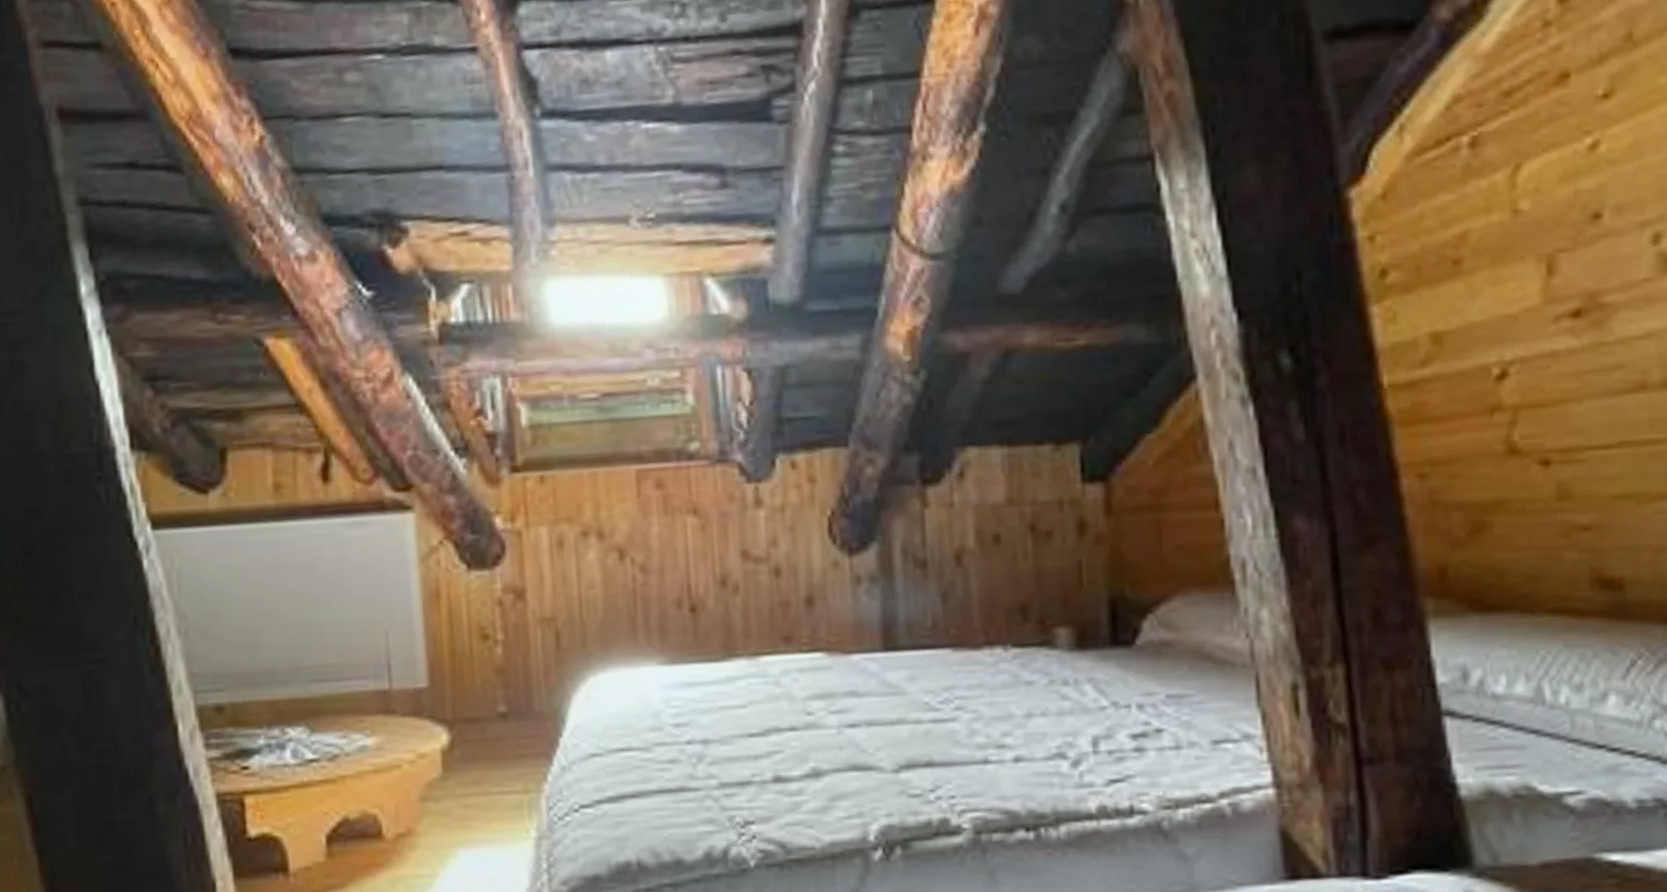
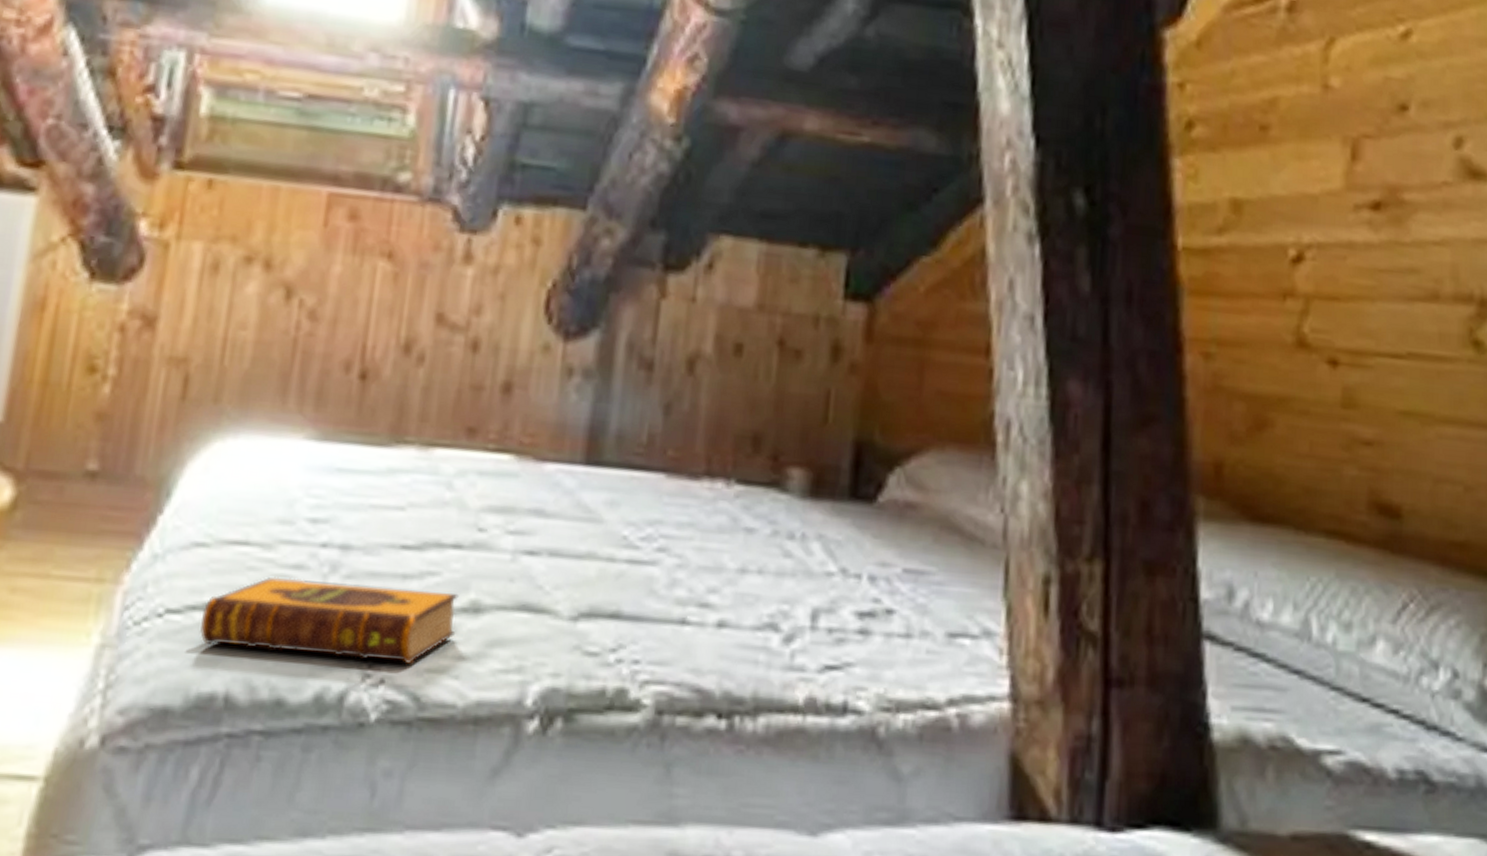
hardback book: none [607,764,804,826] -> present [199,576,459,665]

